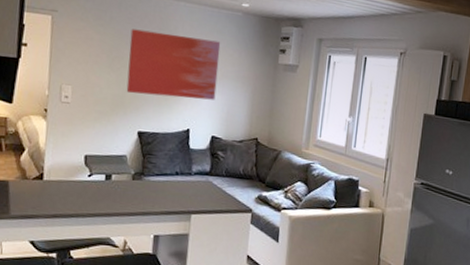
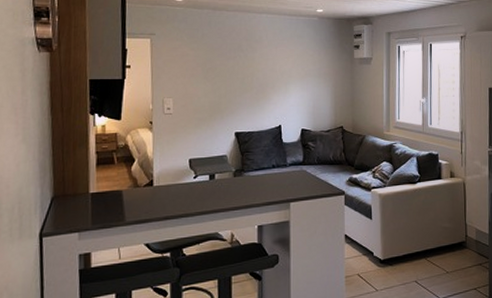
wall art: present [126,29,221,100] -> none [221,42,302,98]

